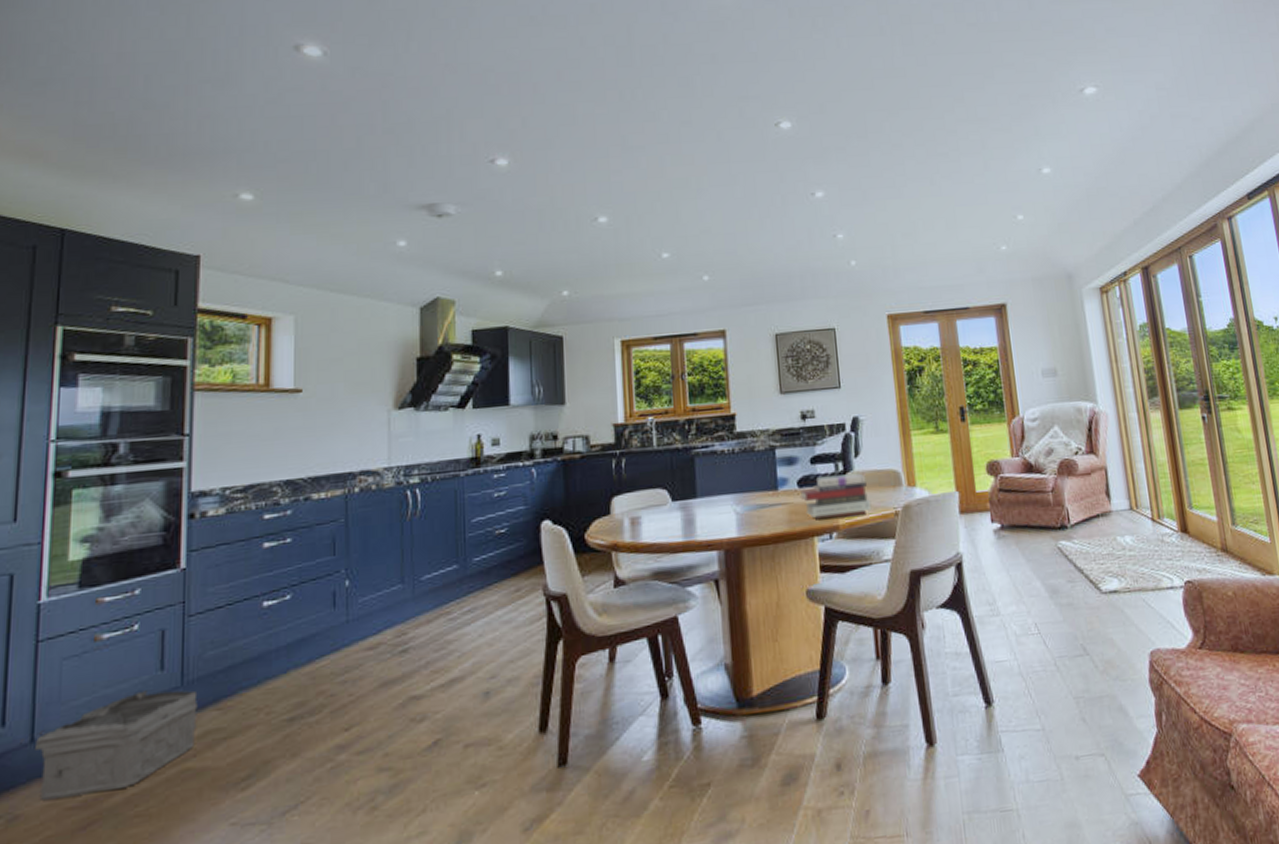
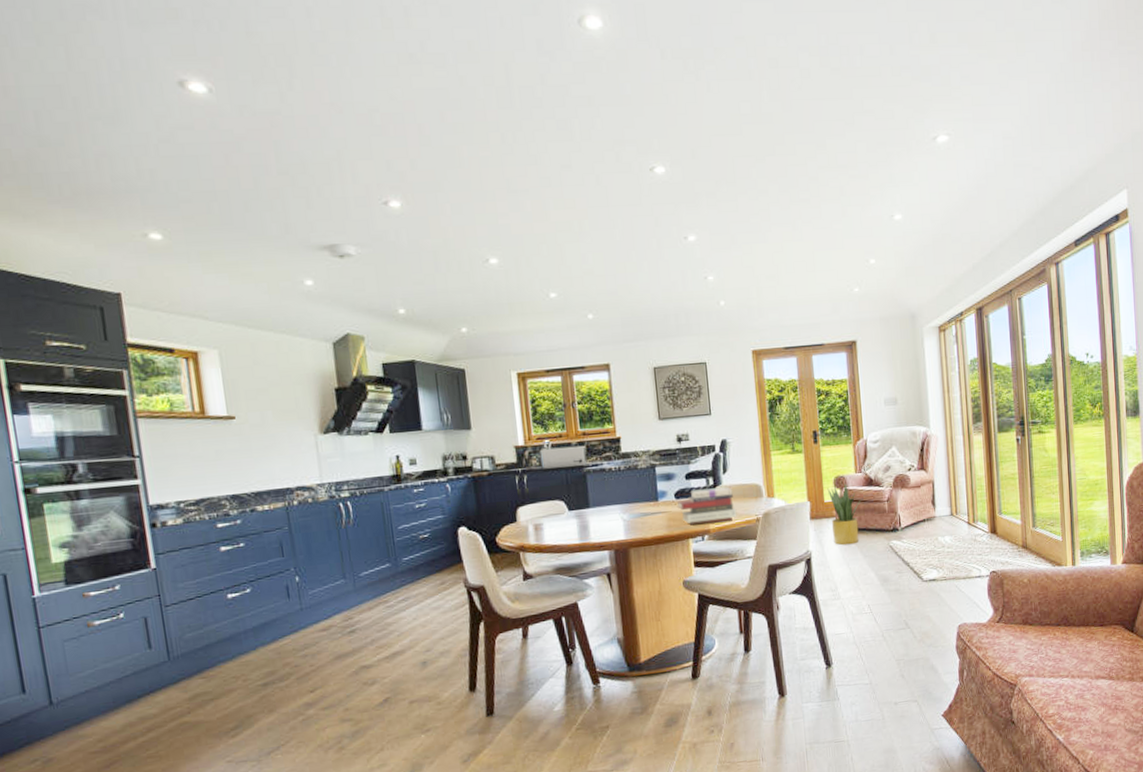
basket: present [20,690,198,801] -> none [41,664,188,747]
toaster: none [641,423,697,454] -> present [539,445,588,472]
planter: none [979,468,1020,547] -> present [827,482,860,546]

